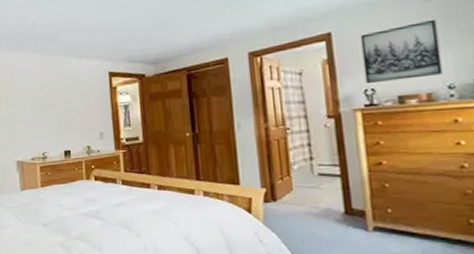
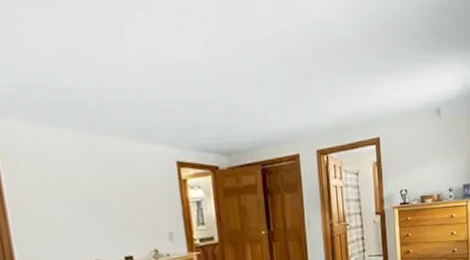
wall art: present [360,19,443,83] -> none [399,134,447,184]

